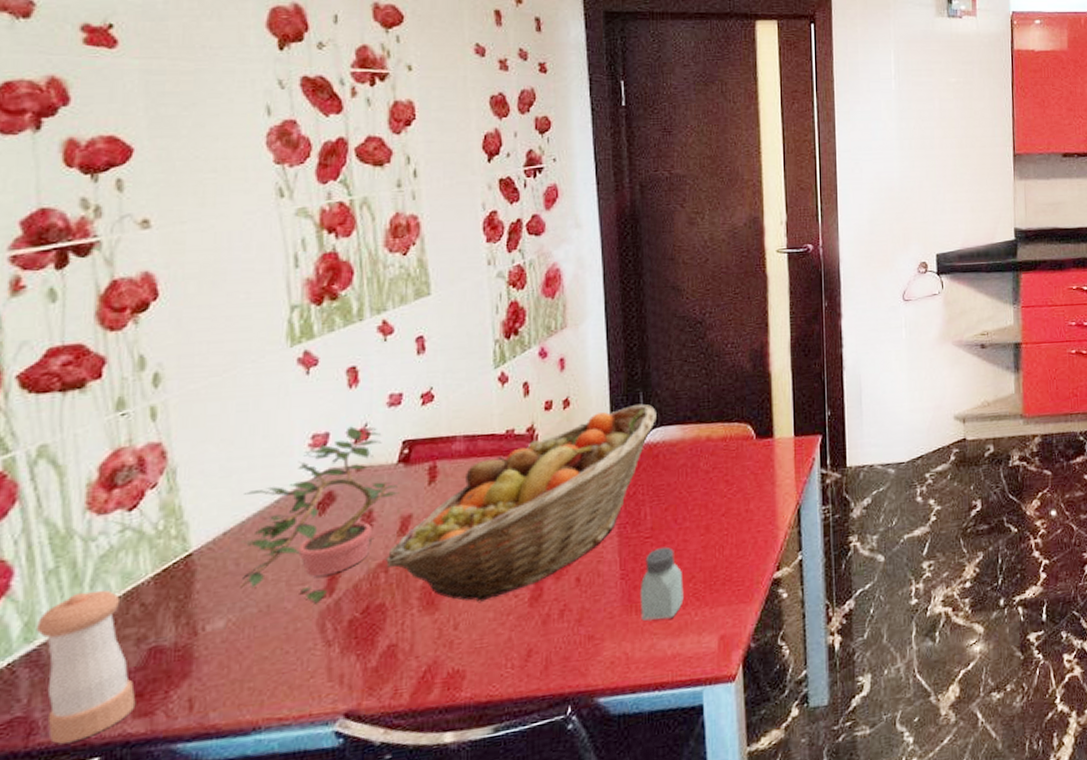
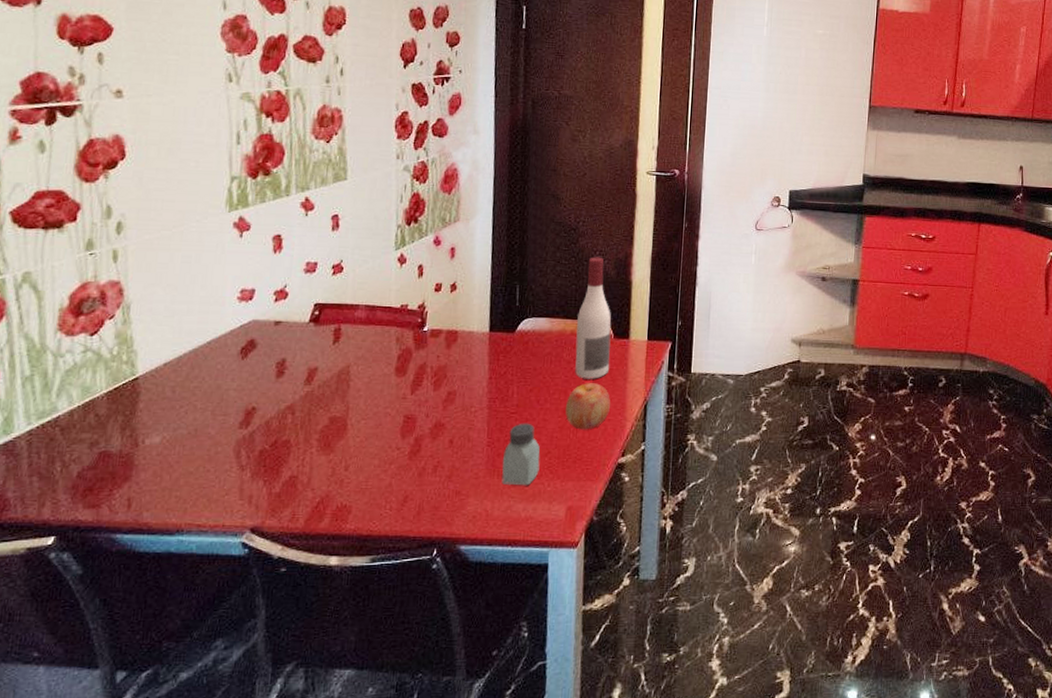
pepper shaker: present [35,589,136,744] -> none [12,398,87,521]
potted plant: present [239,426,399,604] -> none [173,286,309,433]
fruit basket: present [386,403,656,603] -> none [293,295,530,451]
apple: none [708,491,758,547] -> present [565,383,610,430]
wine bottle: none [711,350,755,489] -> present [575,257,612,379]

